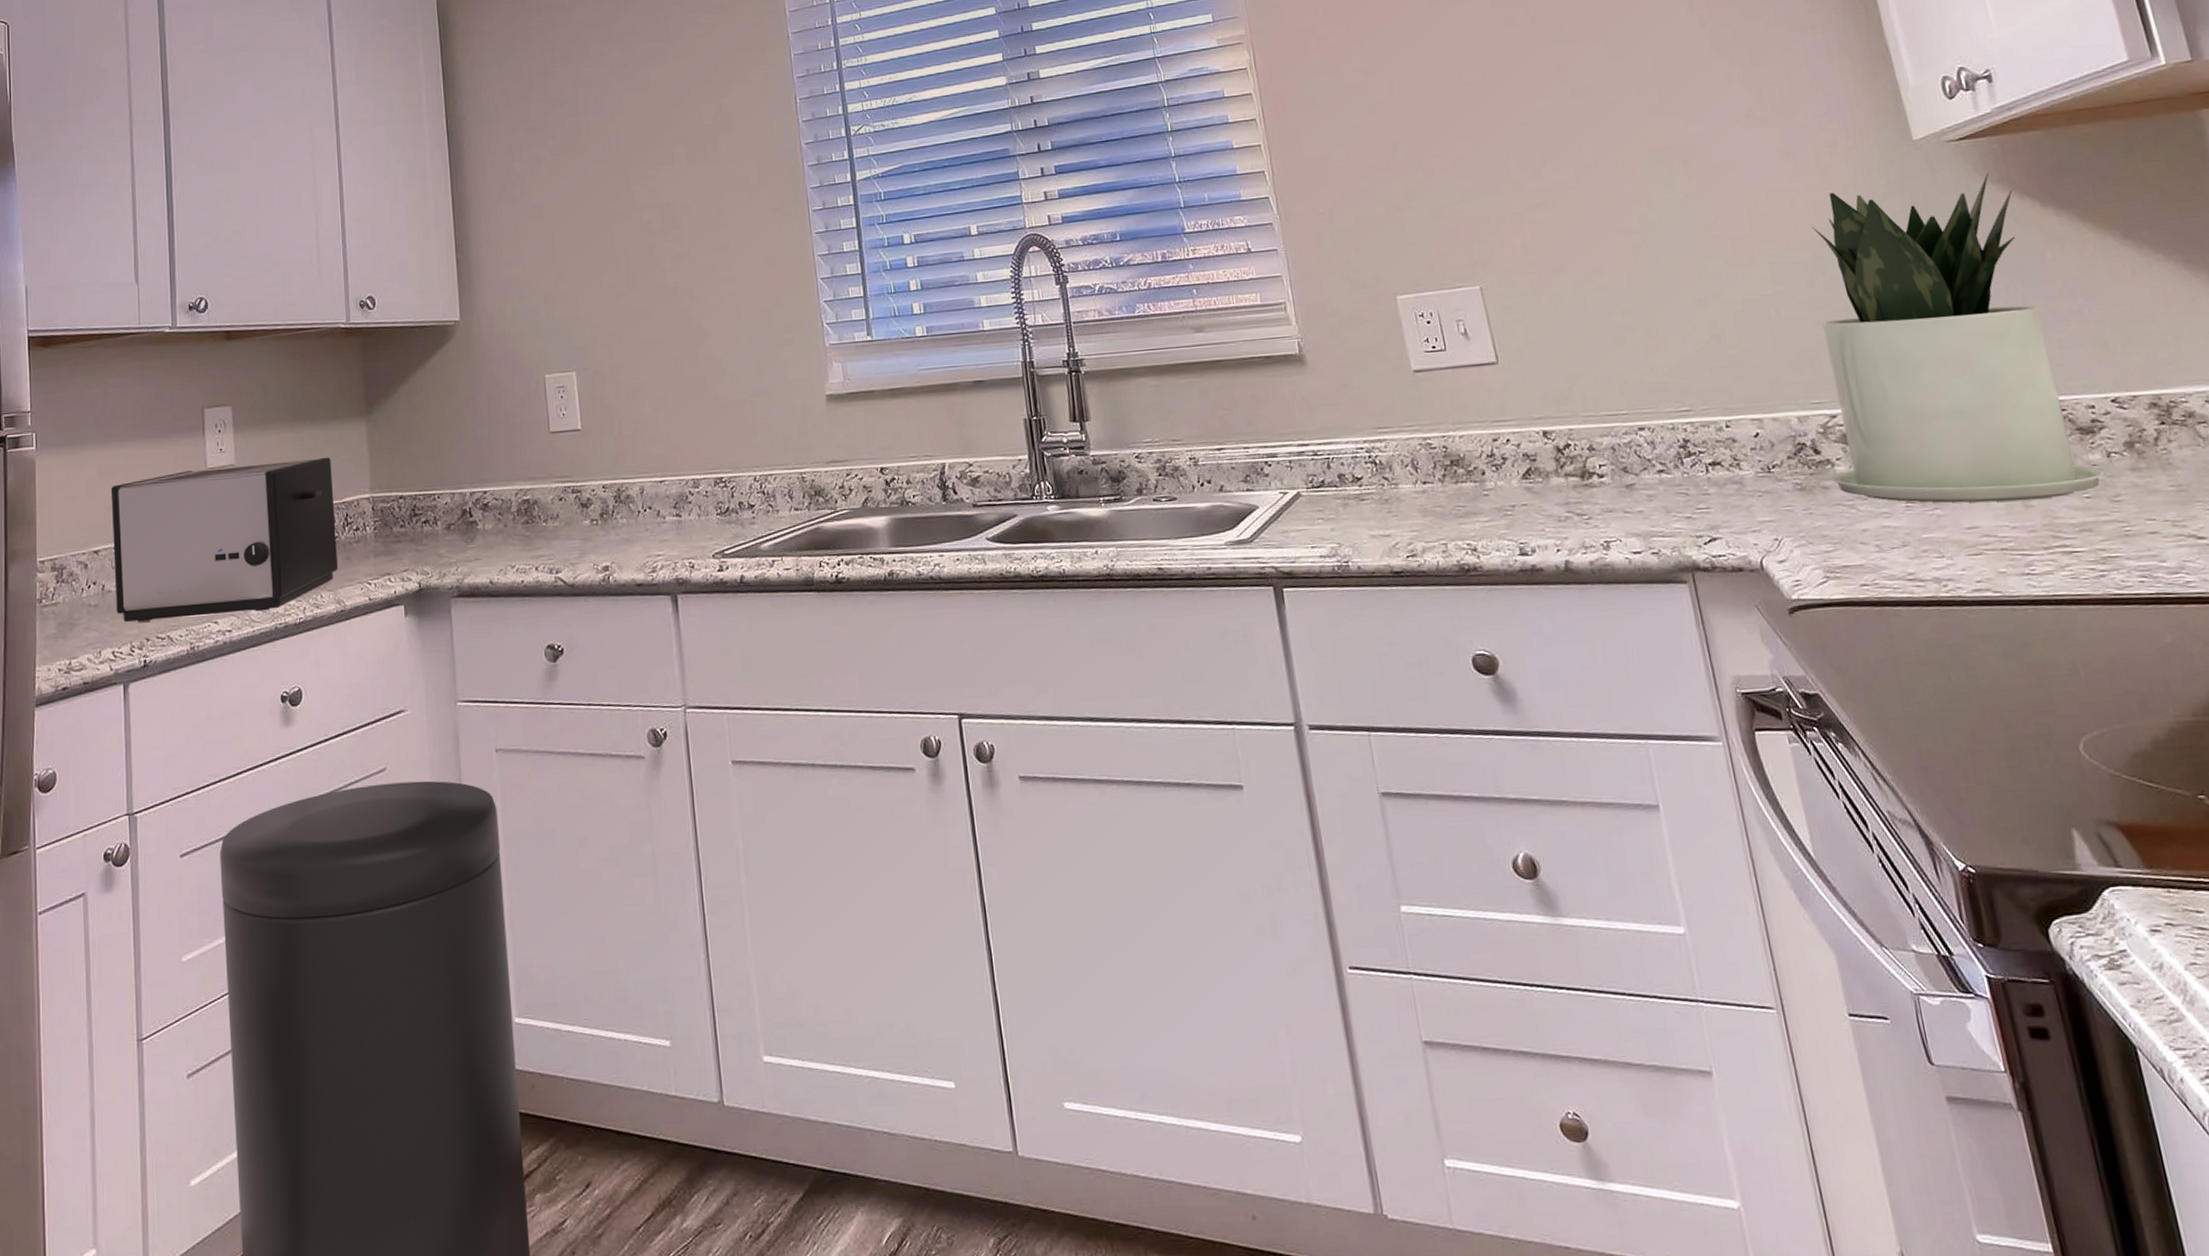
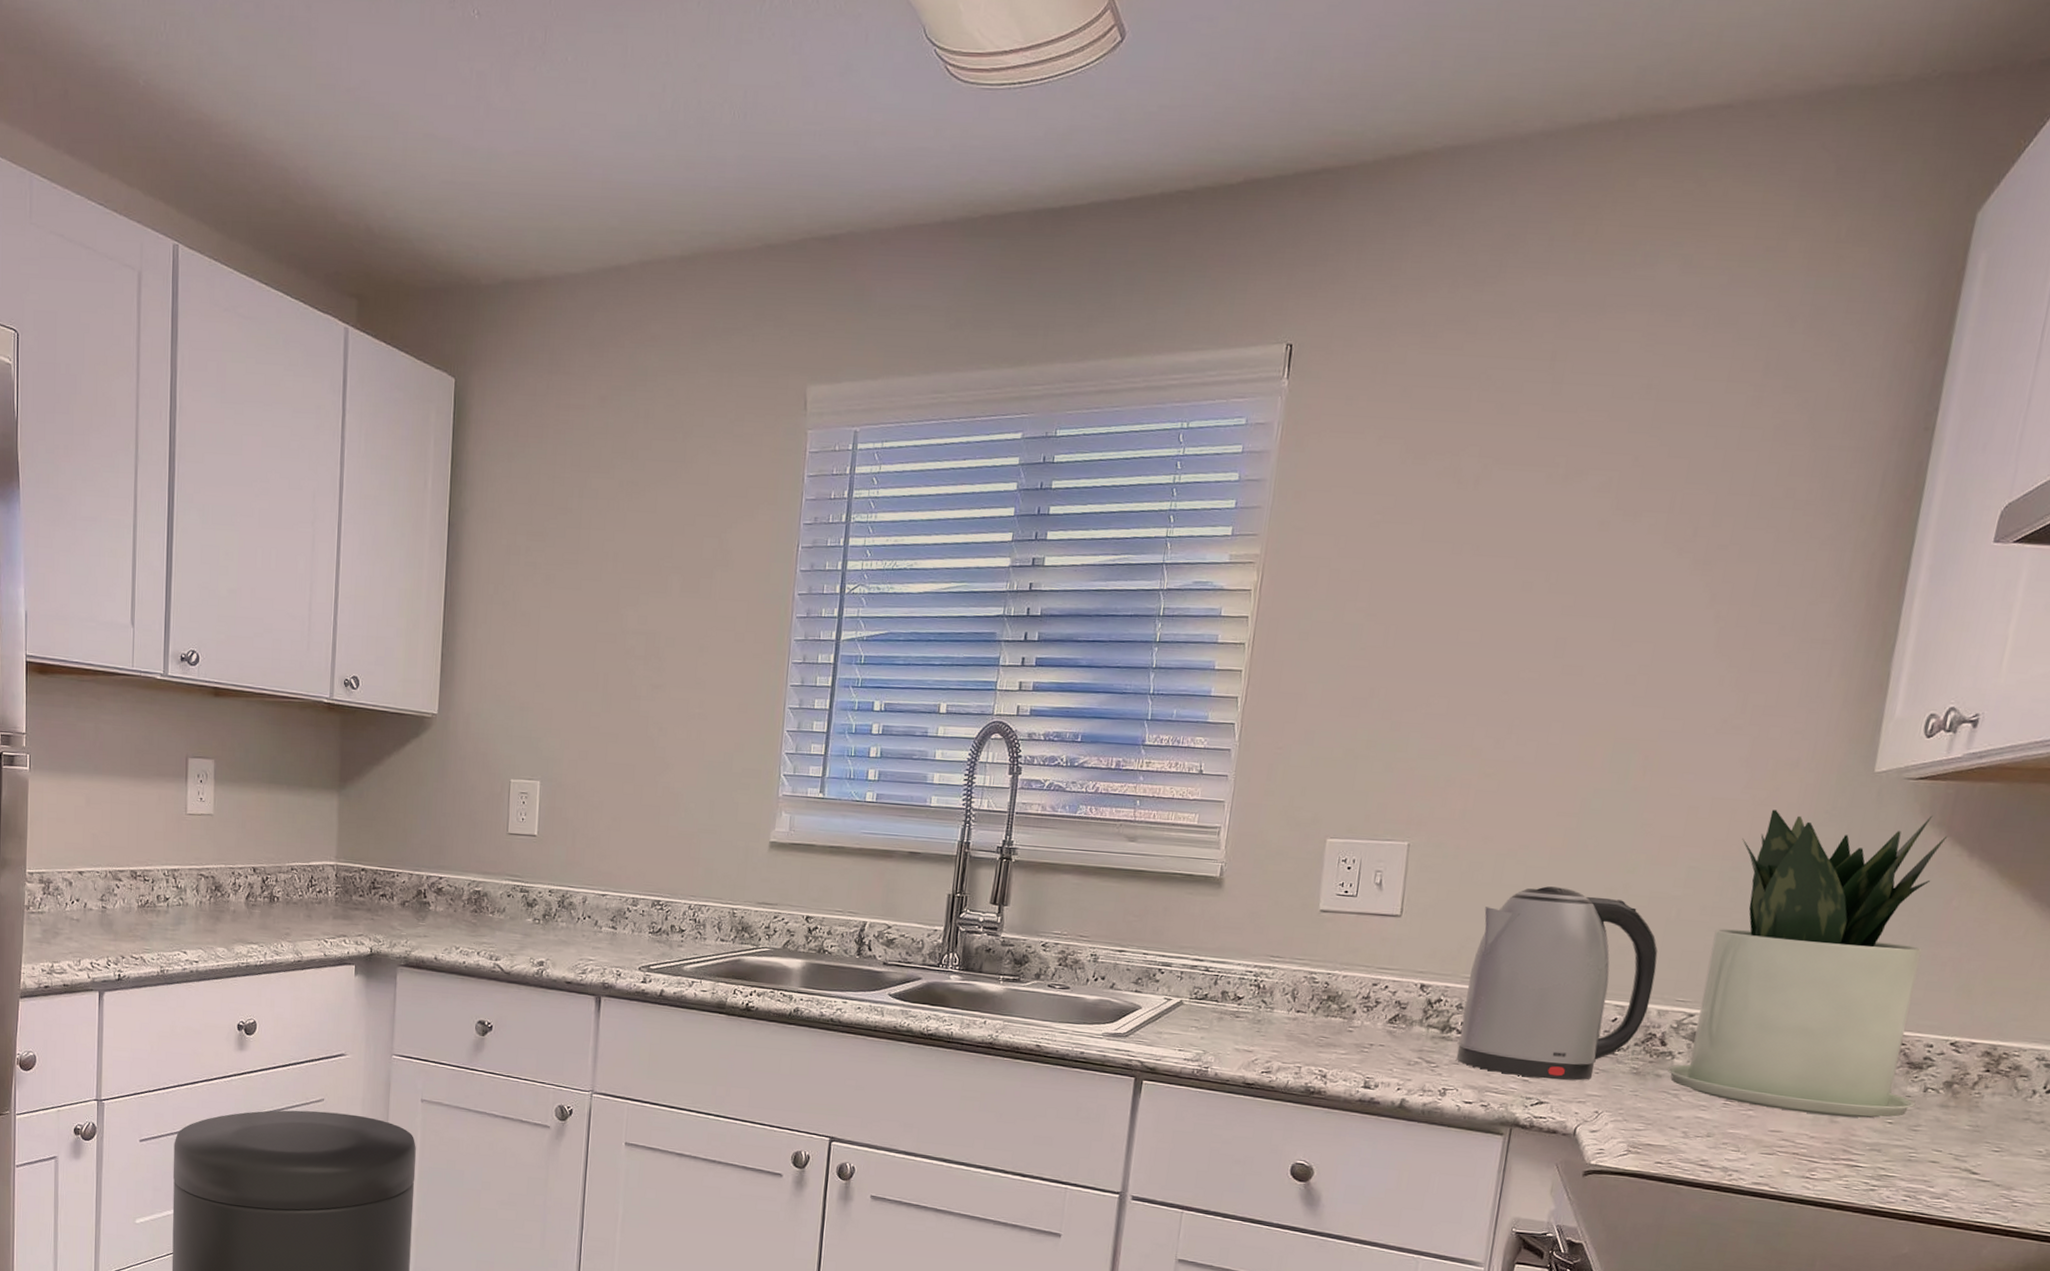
toaster: present [110,457,338,622] -> none [96,813,302,950]
kettle: none [1580,305,1787,514] -> present [1456,886,1658,1081]

